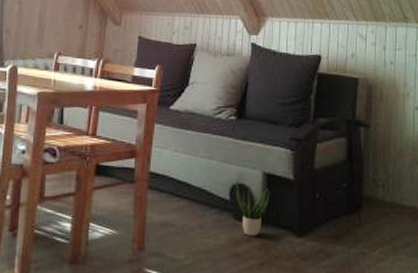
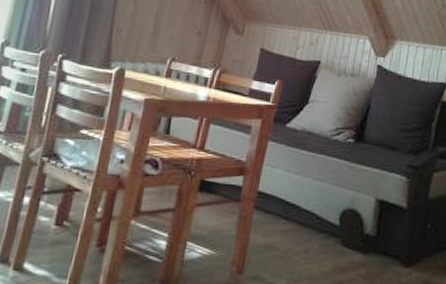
potted plant: present [235,178,270,236] -> none [346,203,381,264]

